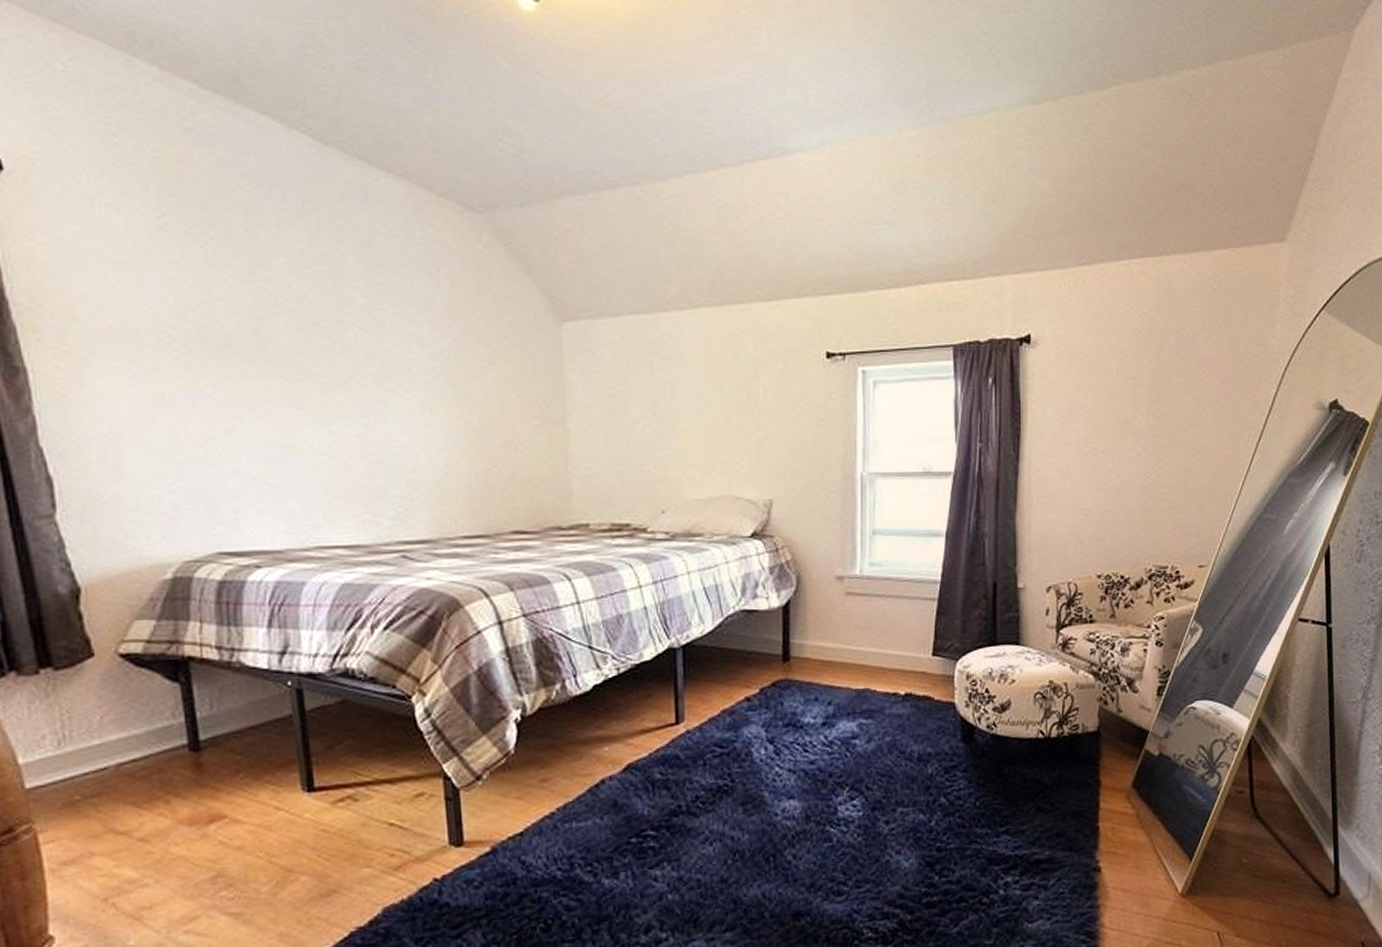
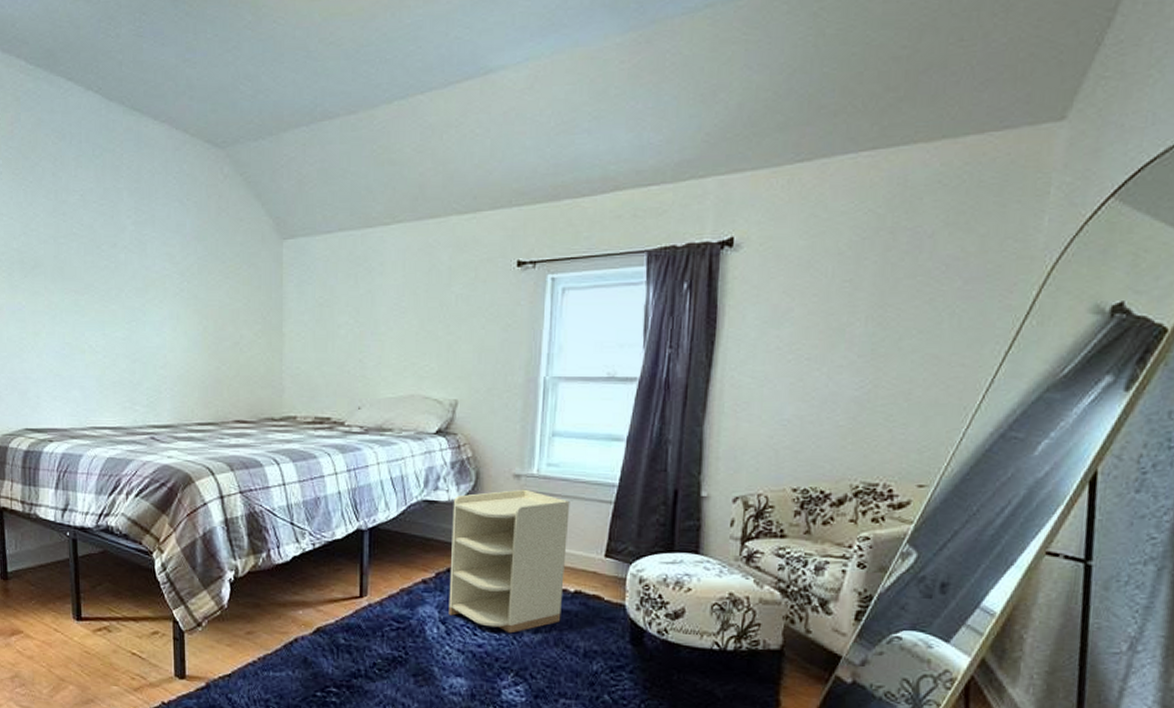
nightstand: none [774,591,895,746] -> present [449,489,570,634]

